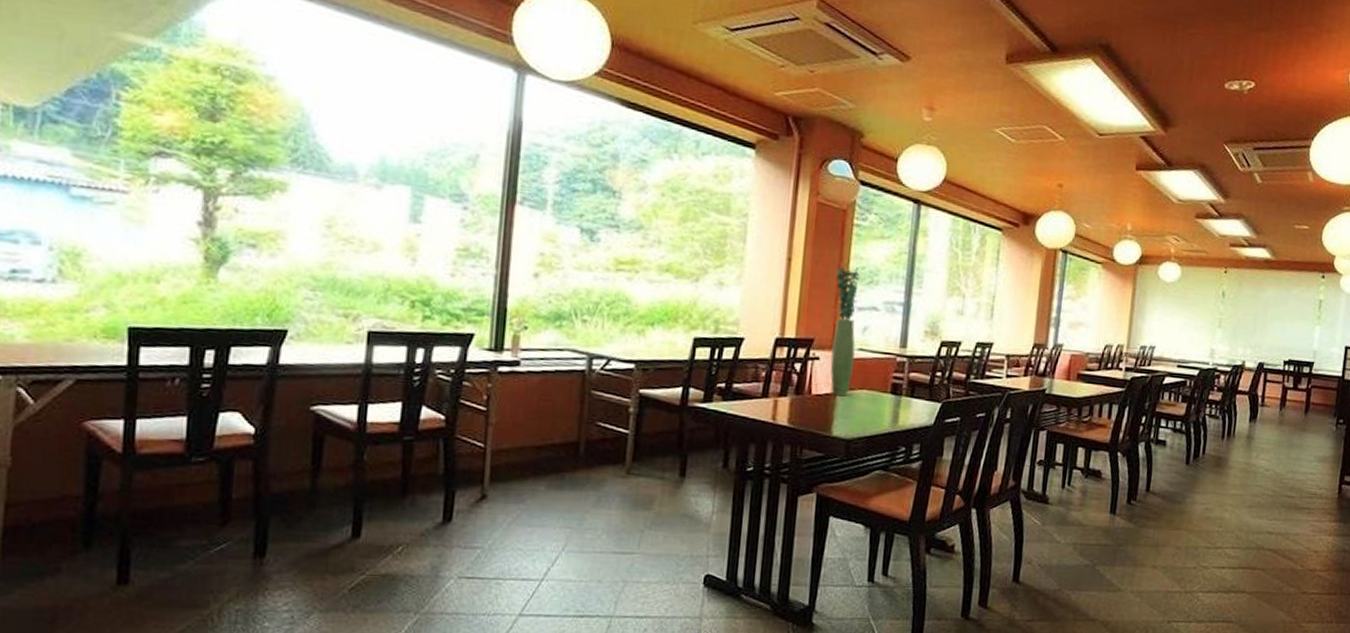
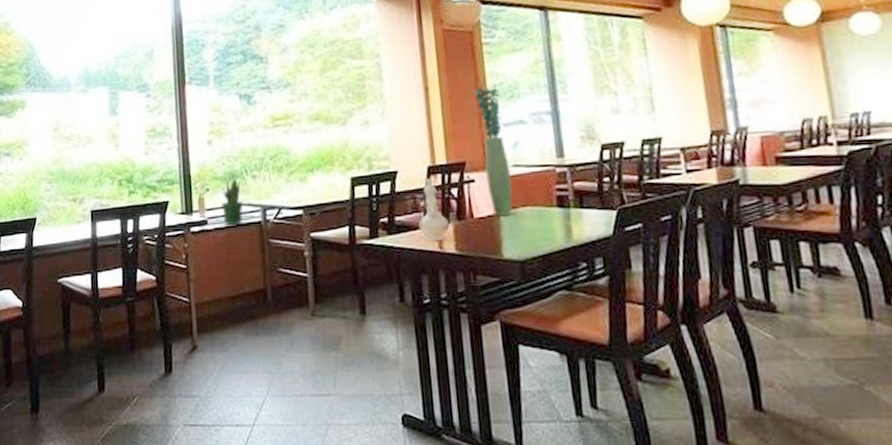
planter: none [539,318,567,370] -> present [221,177,243,225]
ewer: none [755,350,787,413] -> present [418,178,450,242]

